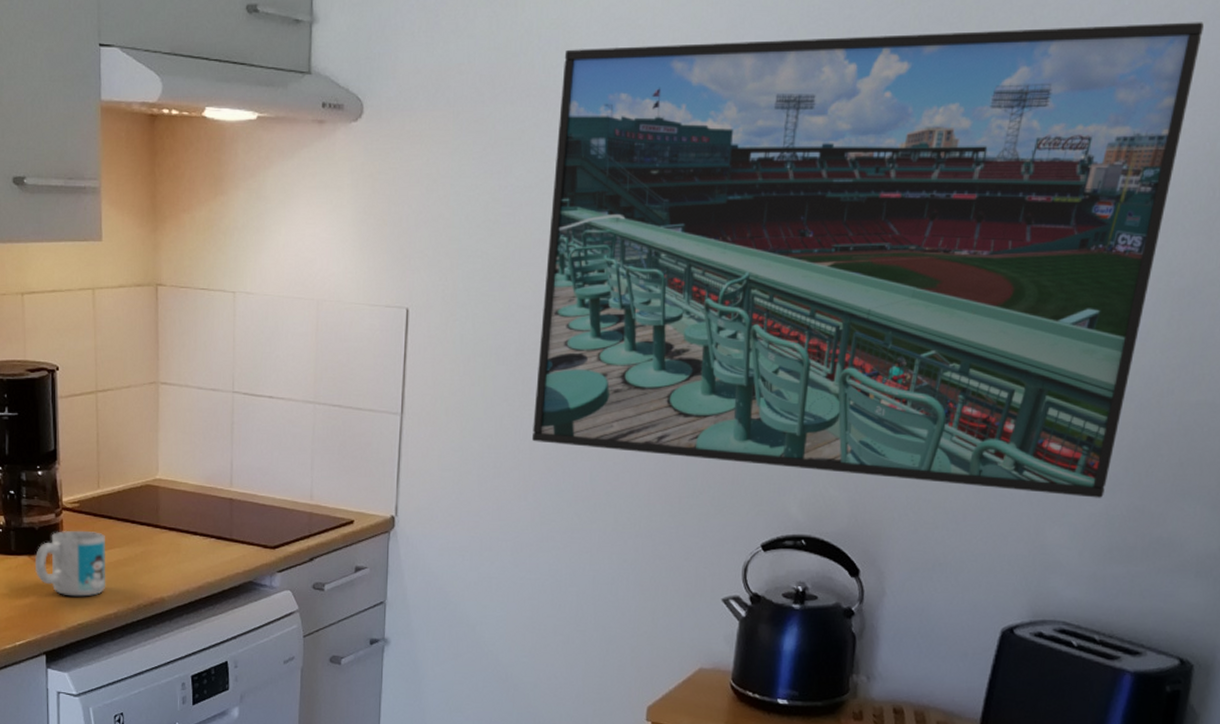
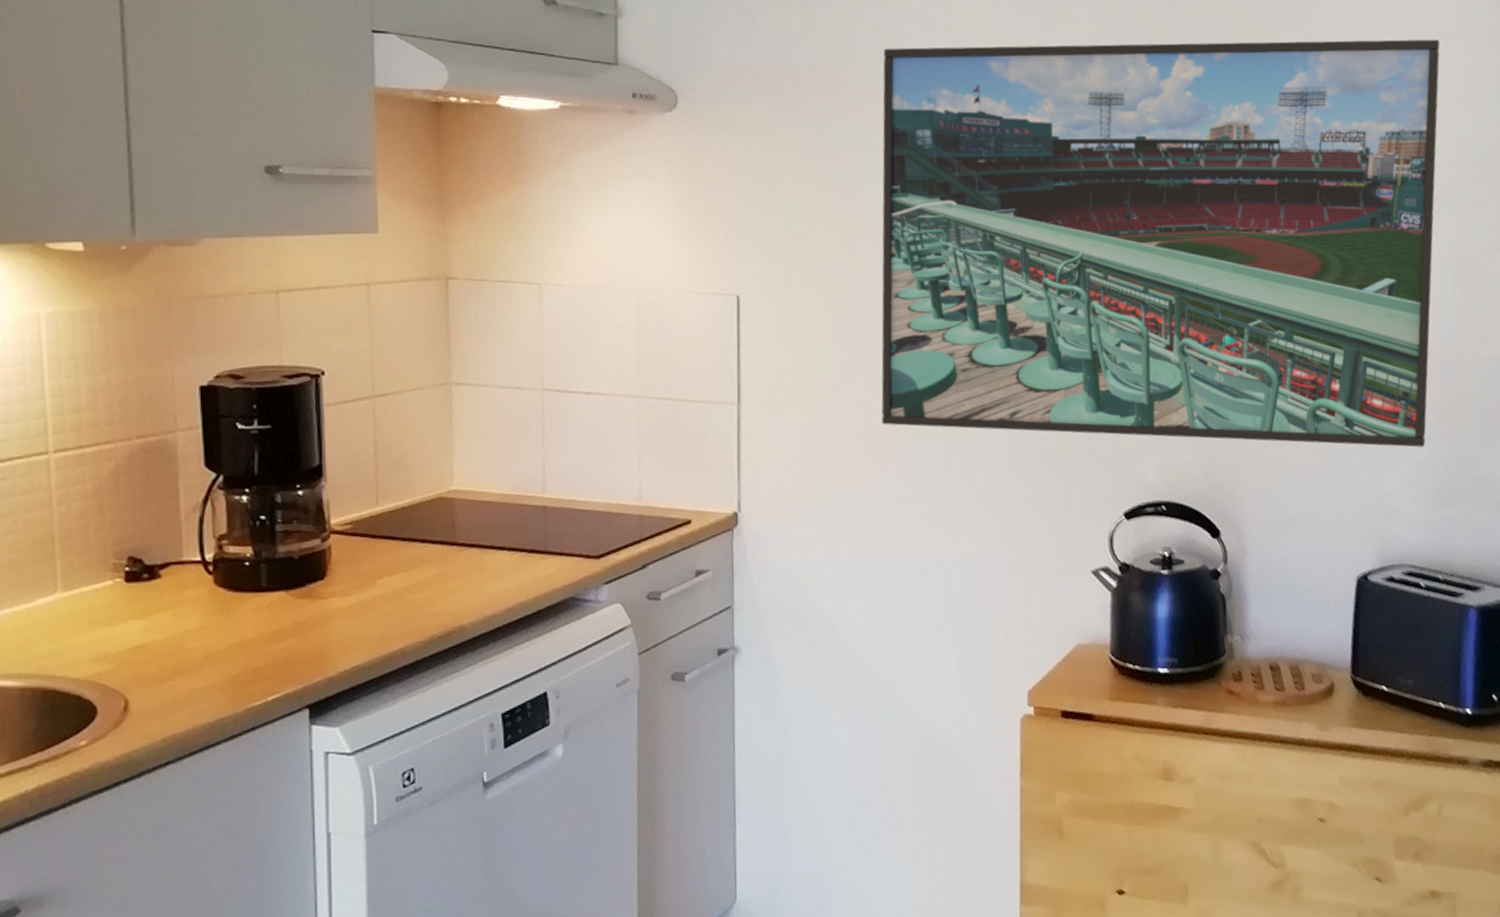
mug: present [34,530,106,597] -> none [293,555,389,635]

